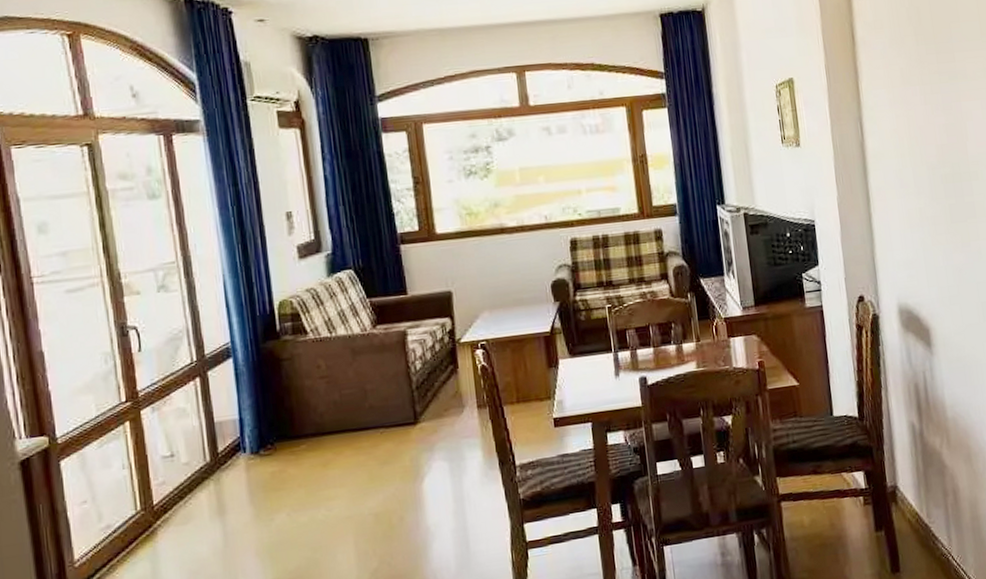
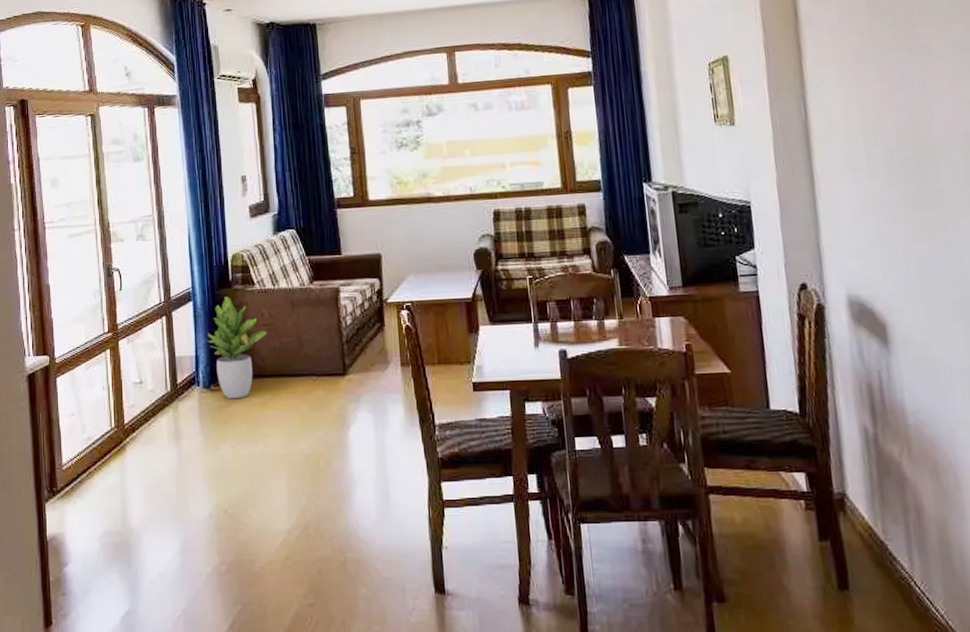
potted plant: none [253,348,325,463] -> present [207,296,267,399]

